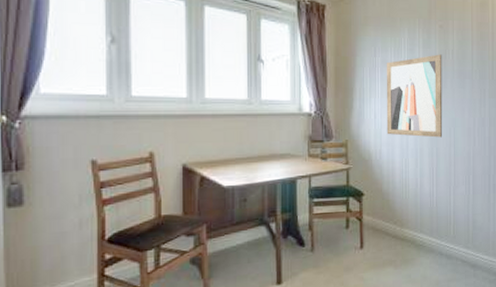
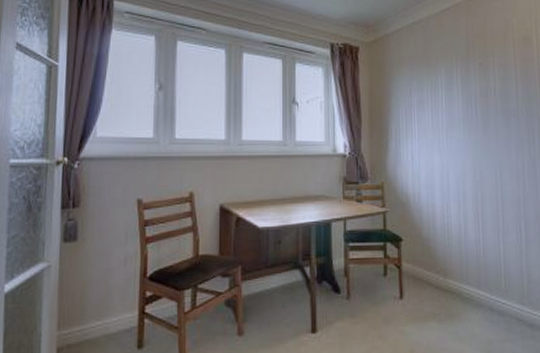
wall art: present [386,54,443,138] -> none [422,92,488,180]

